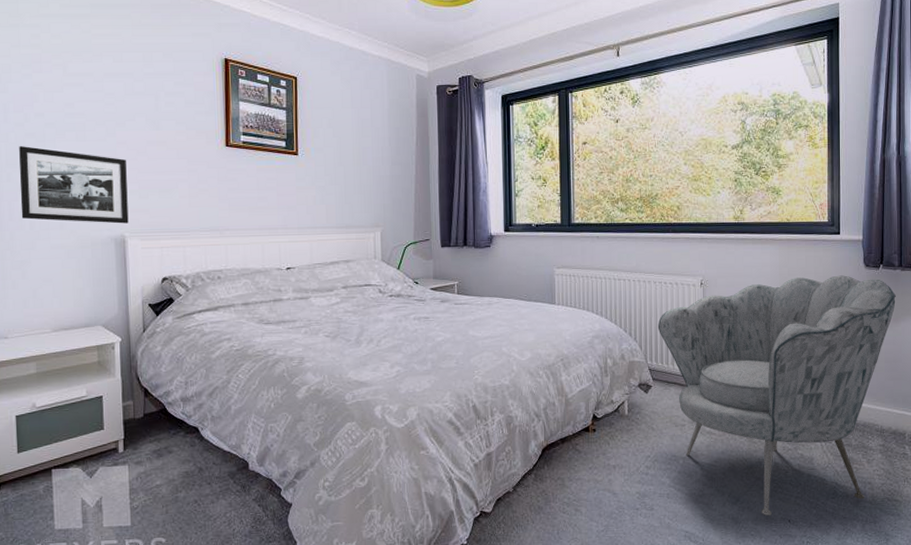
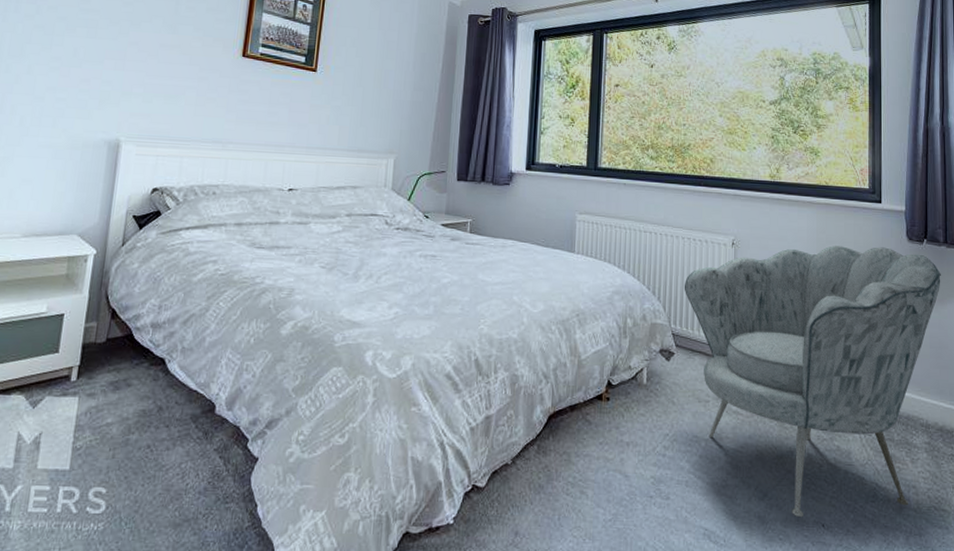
picture frame: present [19,146,129,224] -> none [12,38,135,127]

